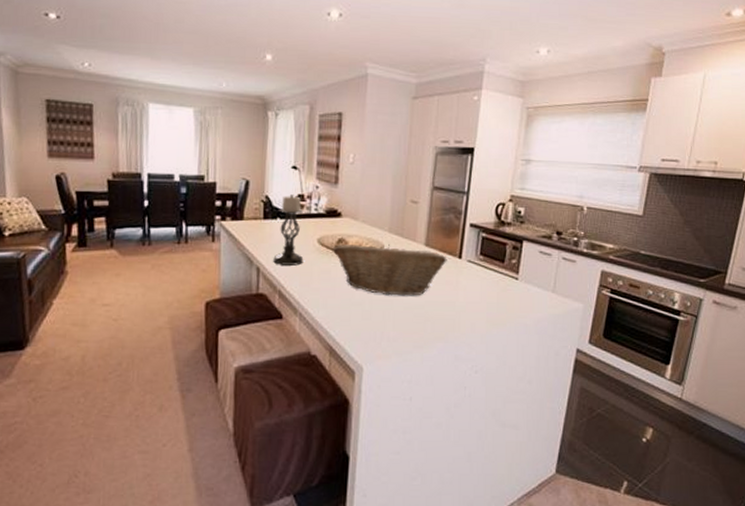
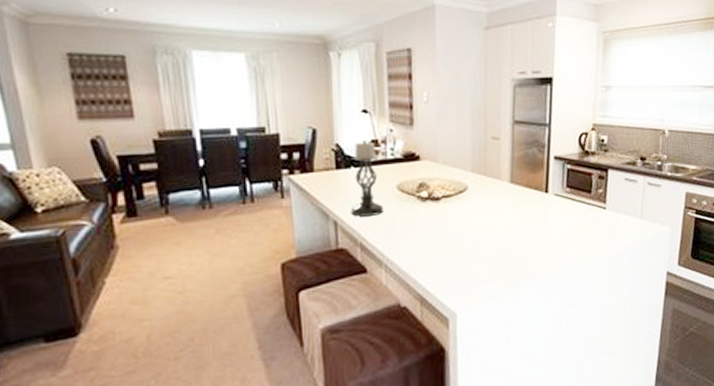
fruit basket: present [332,243,447,296] -> none [413,185,534,238]

